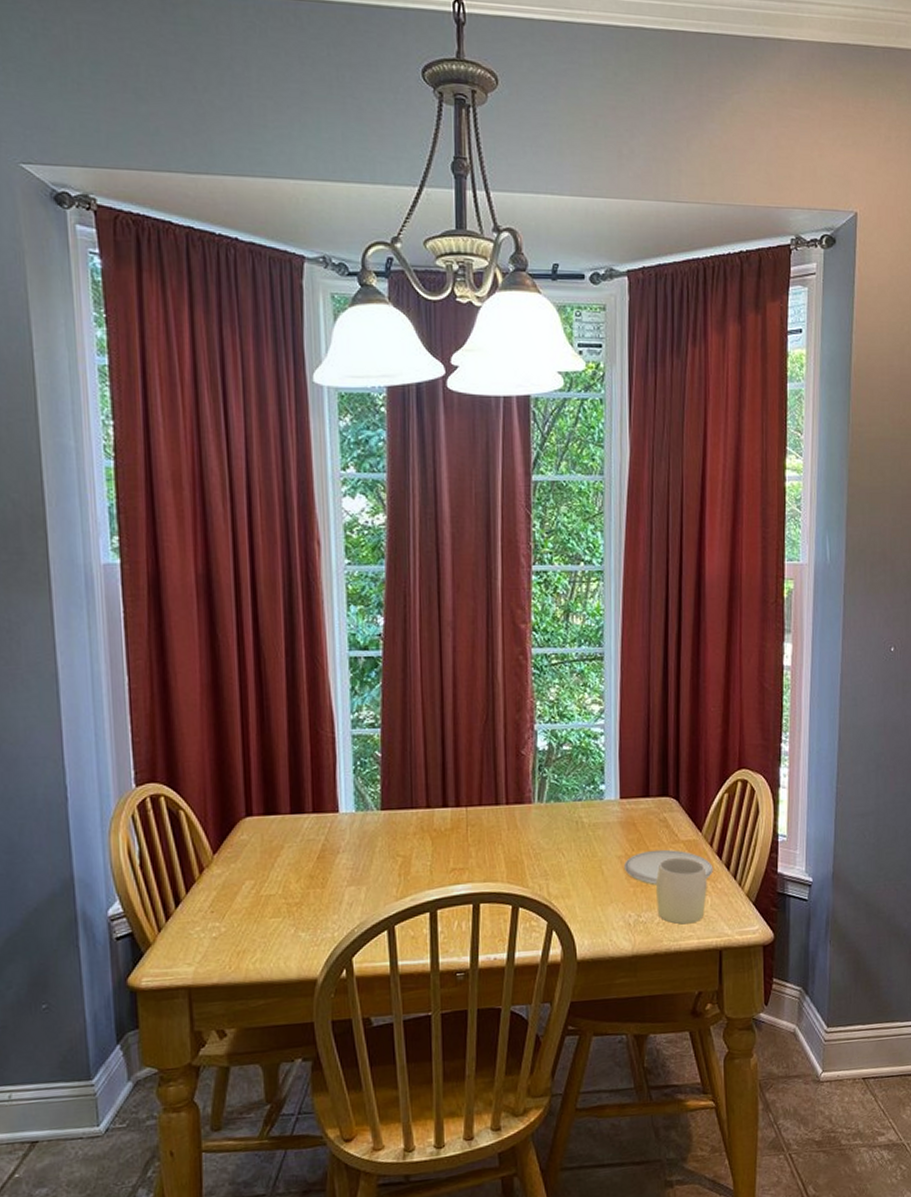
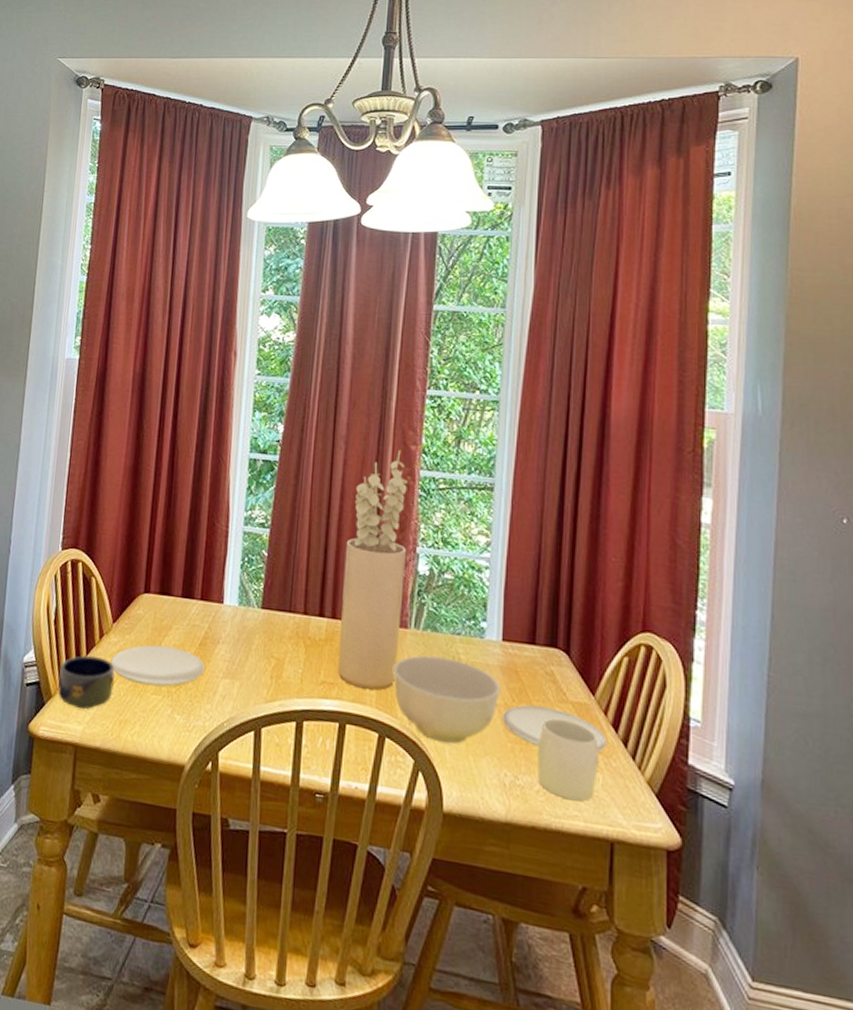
mug: none [156,892,225,950] -> present [58,655,115,709]
plate: none [216,866,326,911] -> present [110,645,205,687]
vase: none [463,629,525,868] -> present [337,449,409,691]
bowl: none [521,823,621,900] -> present [393,655,501,743]

